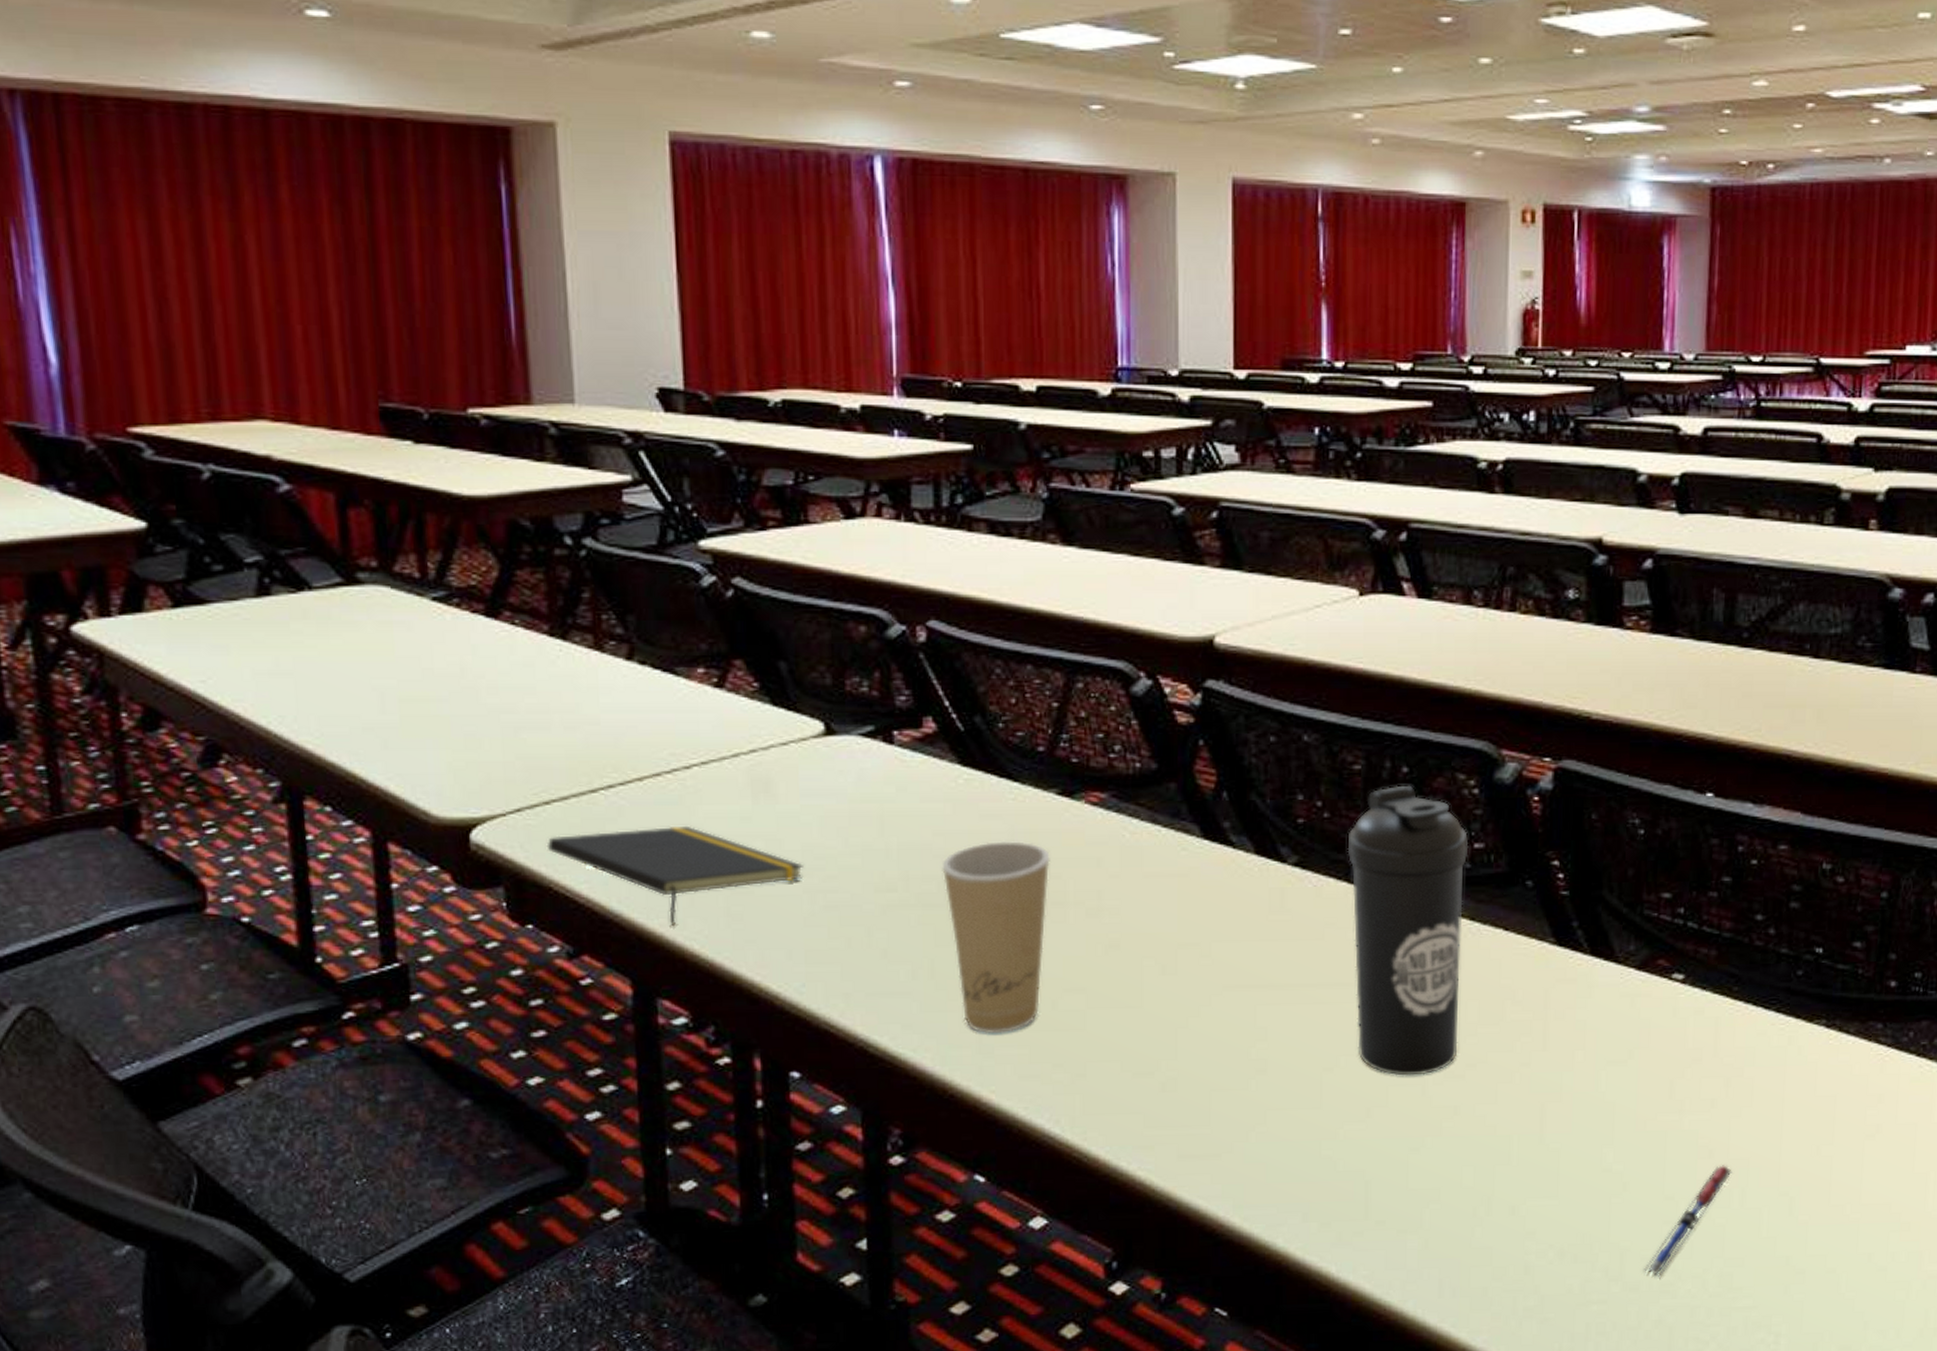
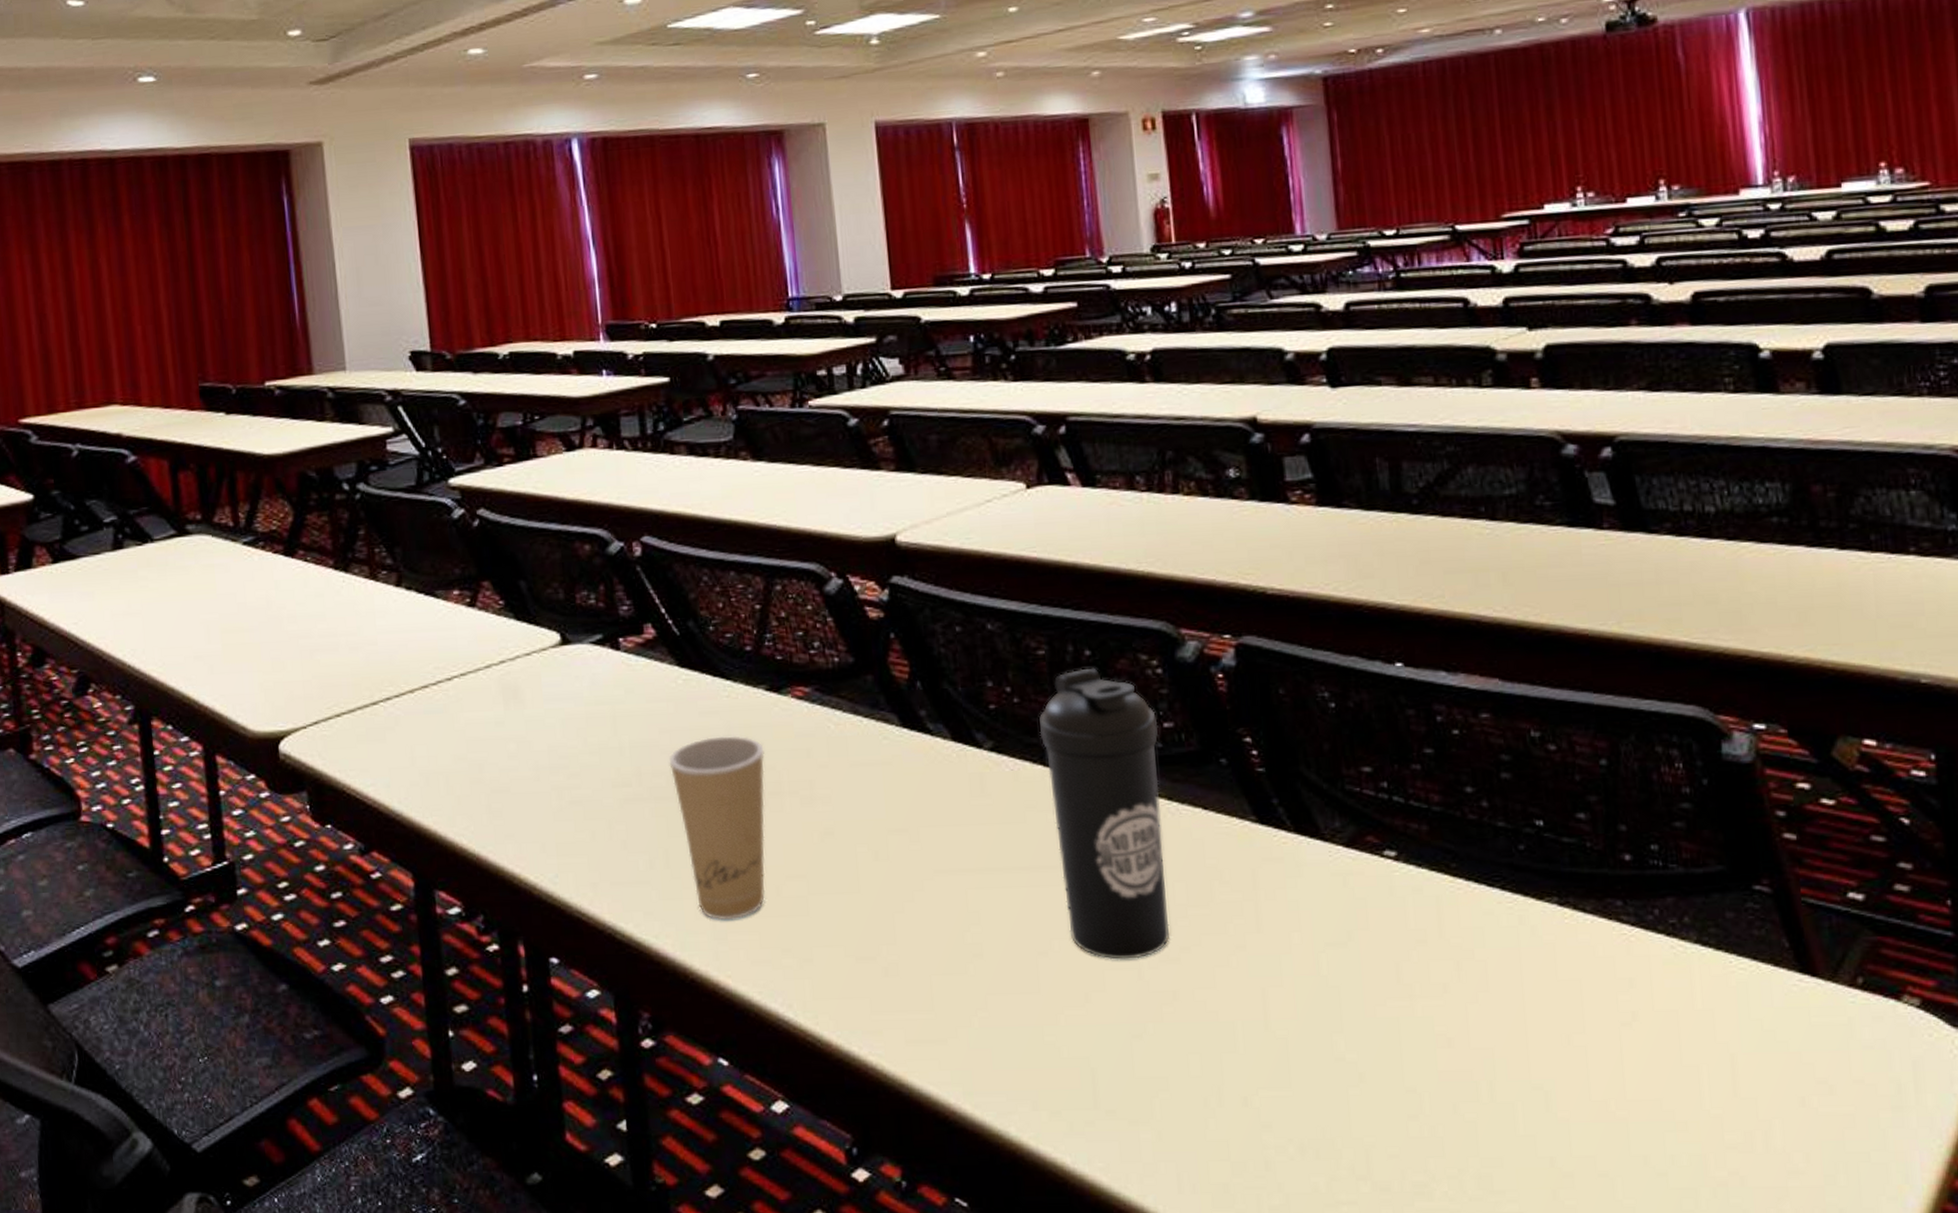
notepad: present [546,825,805,925] -> none [339,731,551,823]
pen: present [1644,1165,1732,1278] -> none [1393,1055,1476,1178]

